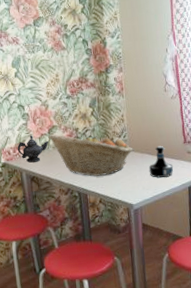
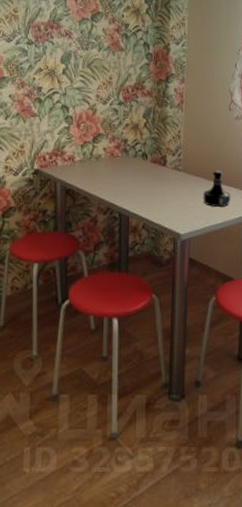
teapot: present [17,135,49,163] -> none [54,141,92,173]
fruit basket: present [48,132,133,176] -> none [92,142,187,197]

